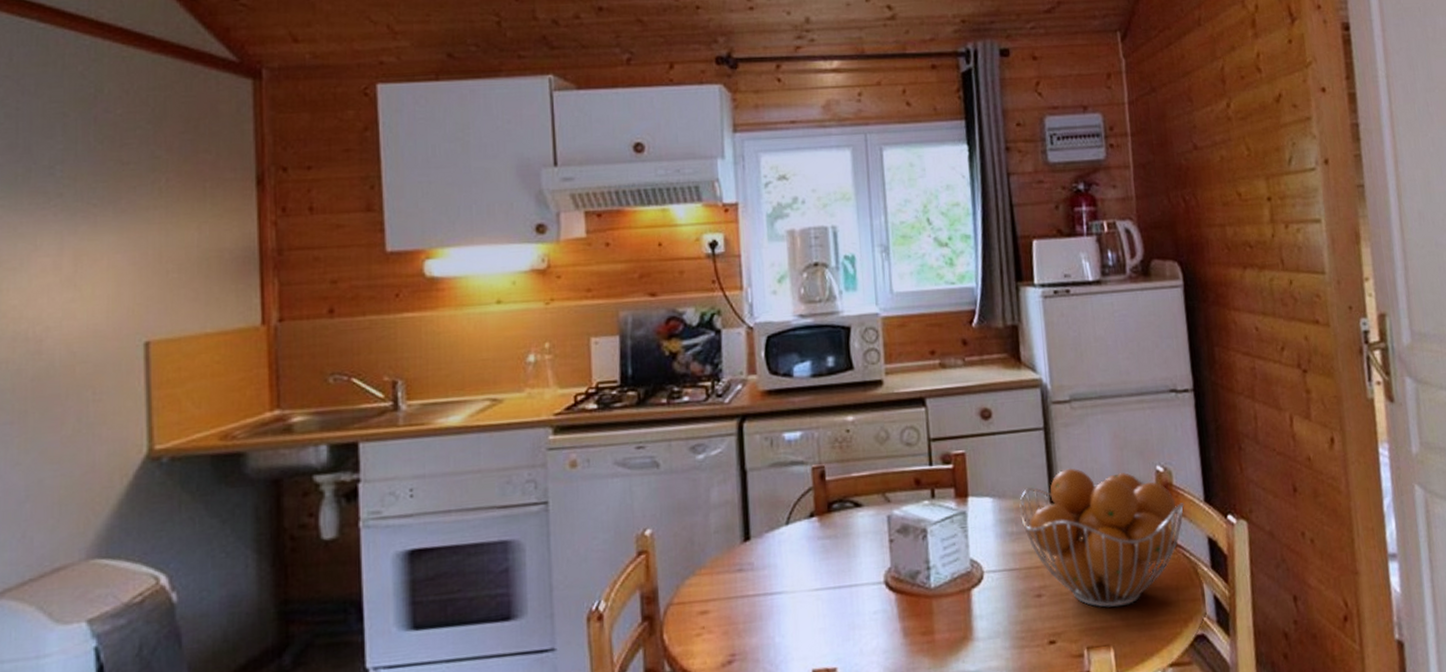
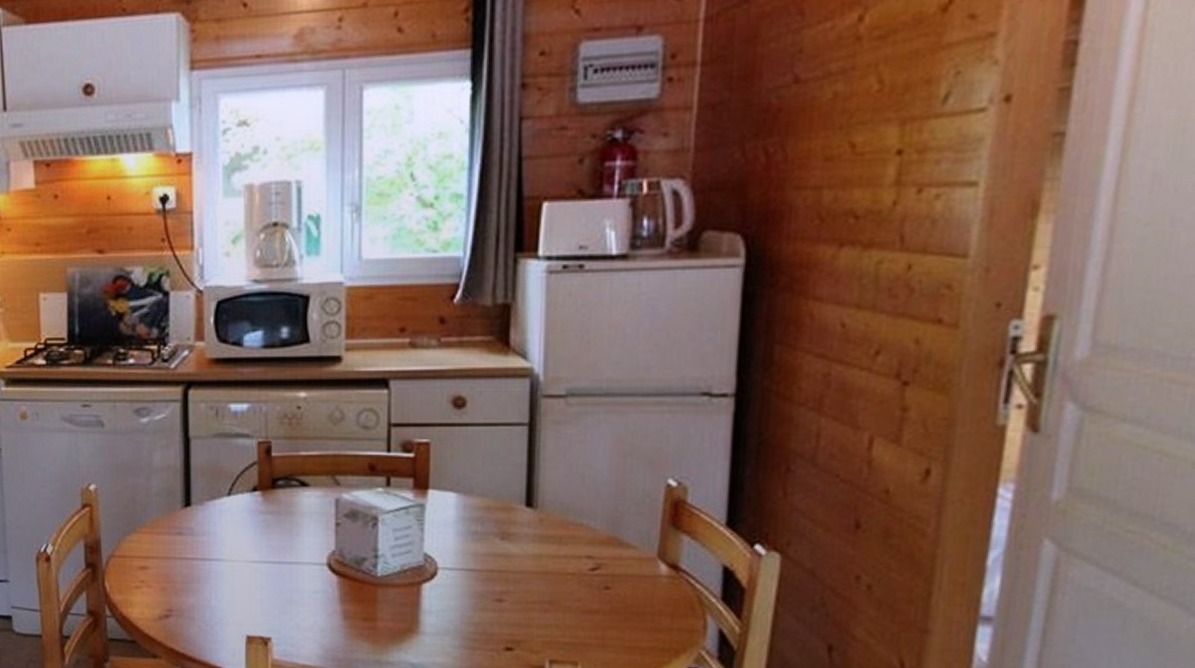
fruit basket: present [1019,468,1185,608] -> none [486,471,698,626]

